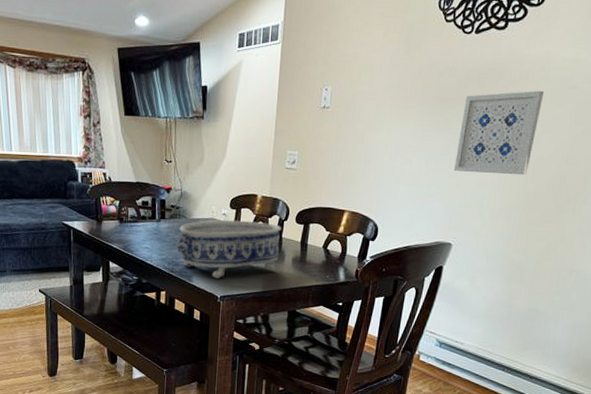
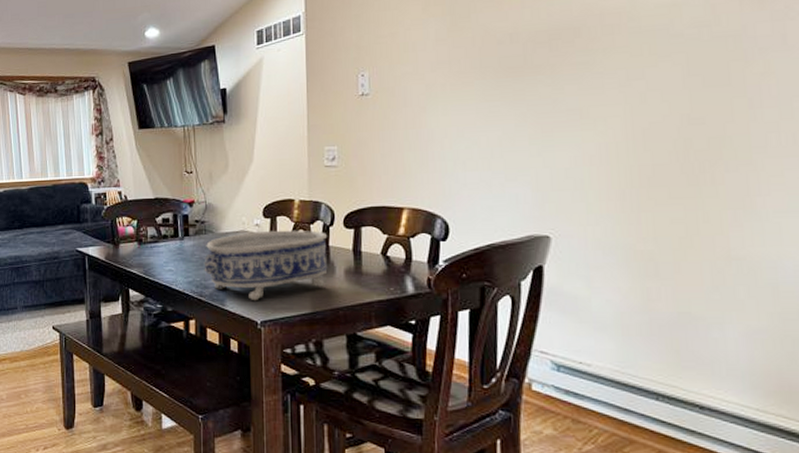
wall art: present [454,90,545,176] -> none [536,44,639,150]

